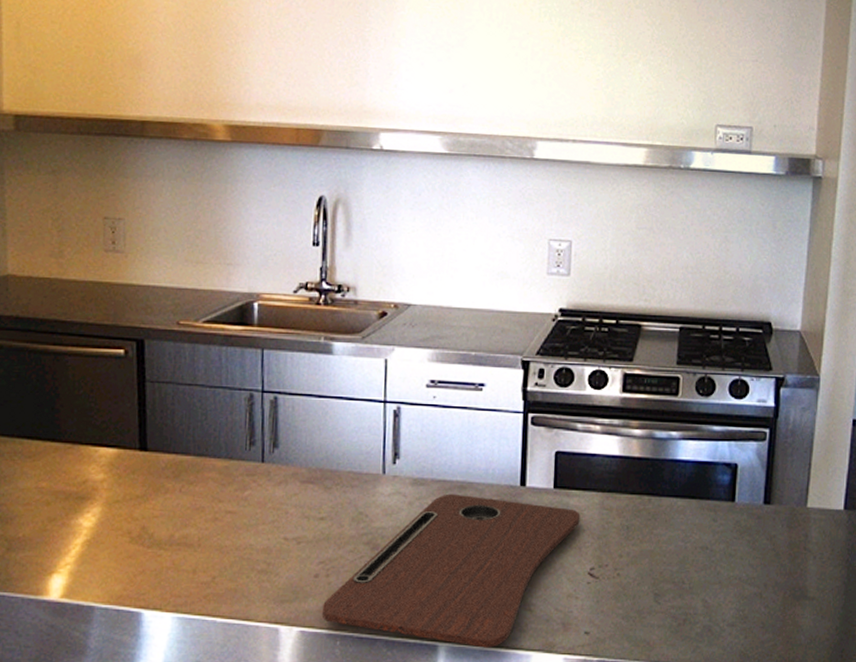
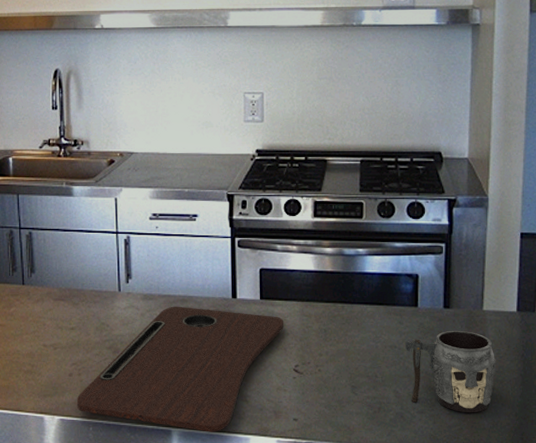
mug: none [717,530,818,627] -> present [404,330,496,413]

